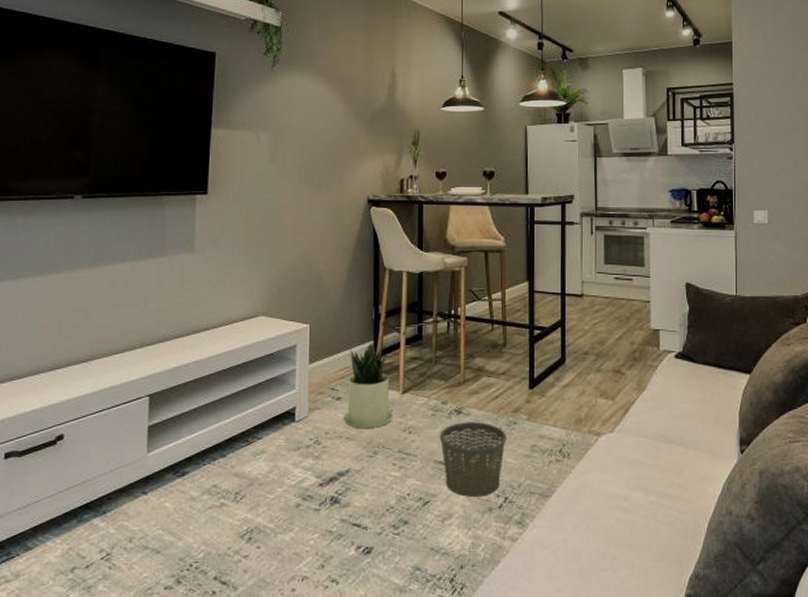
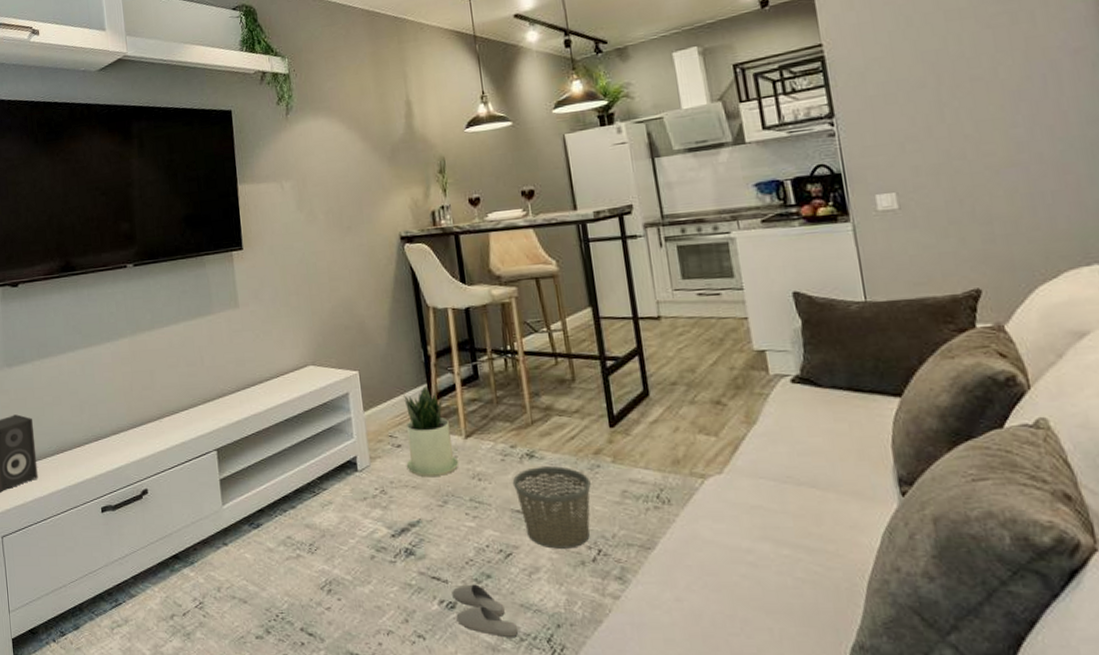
slippers: none [370,530,426,579] -> present [452,584,519,637]

